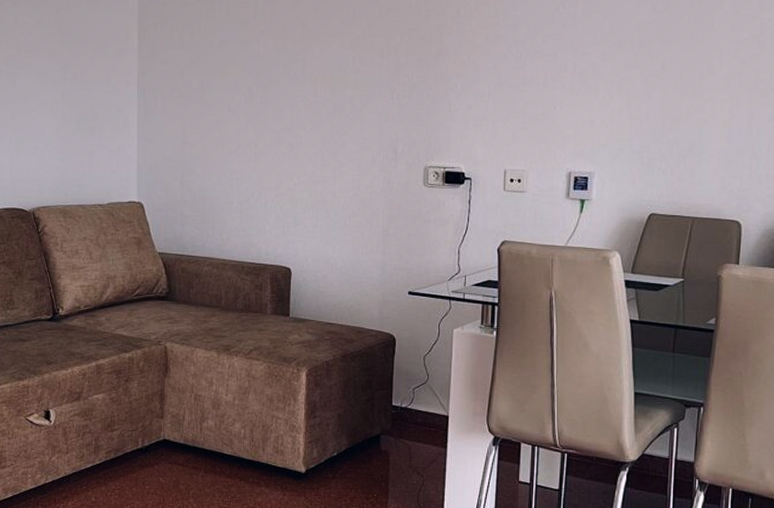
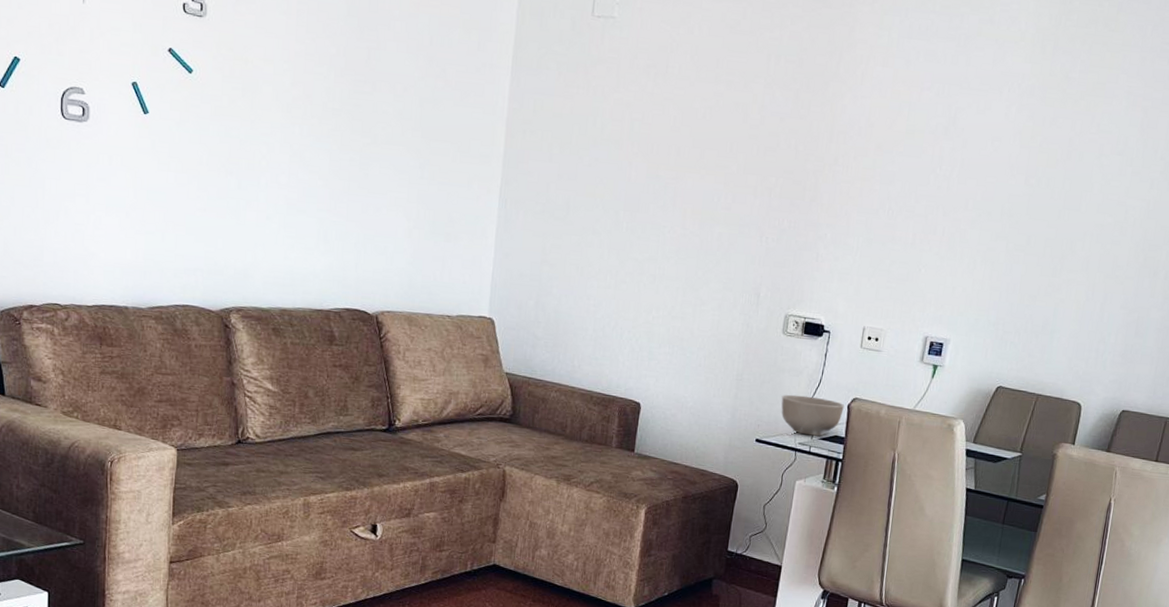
bowl: none [429,244,494,283] -> present [781,394,844,436]

